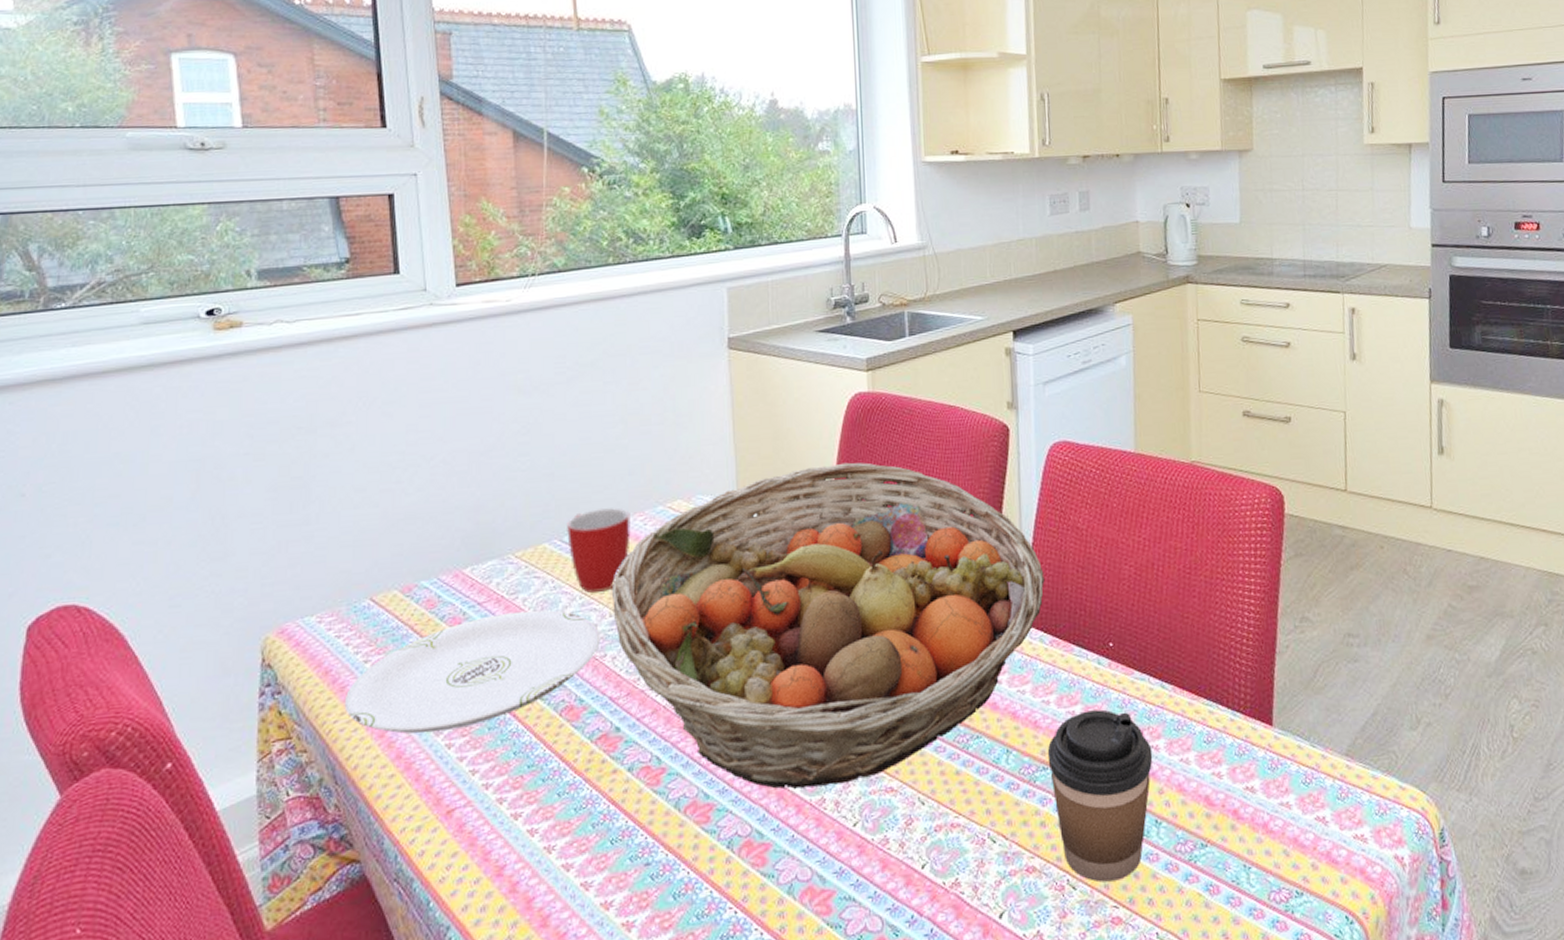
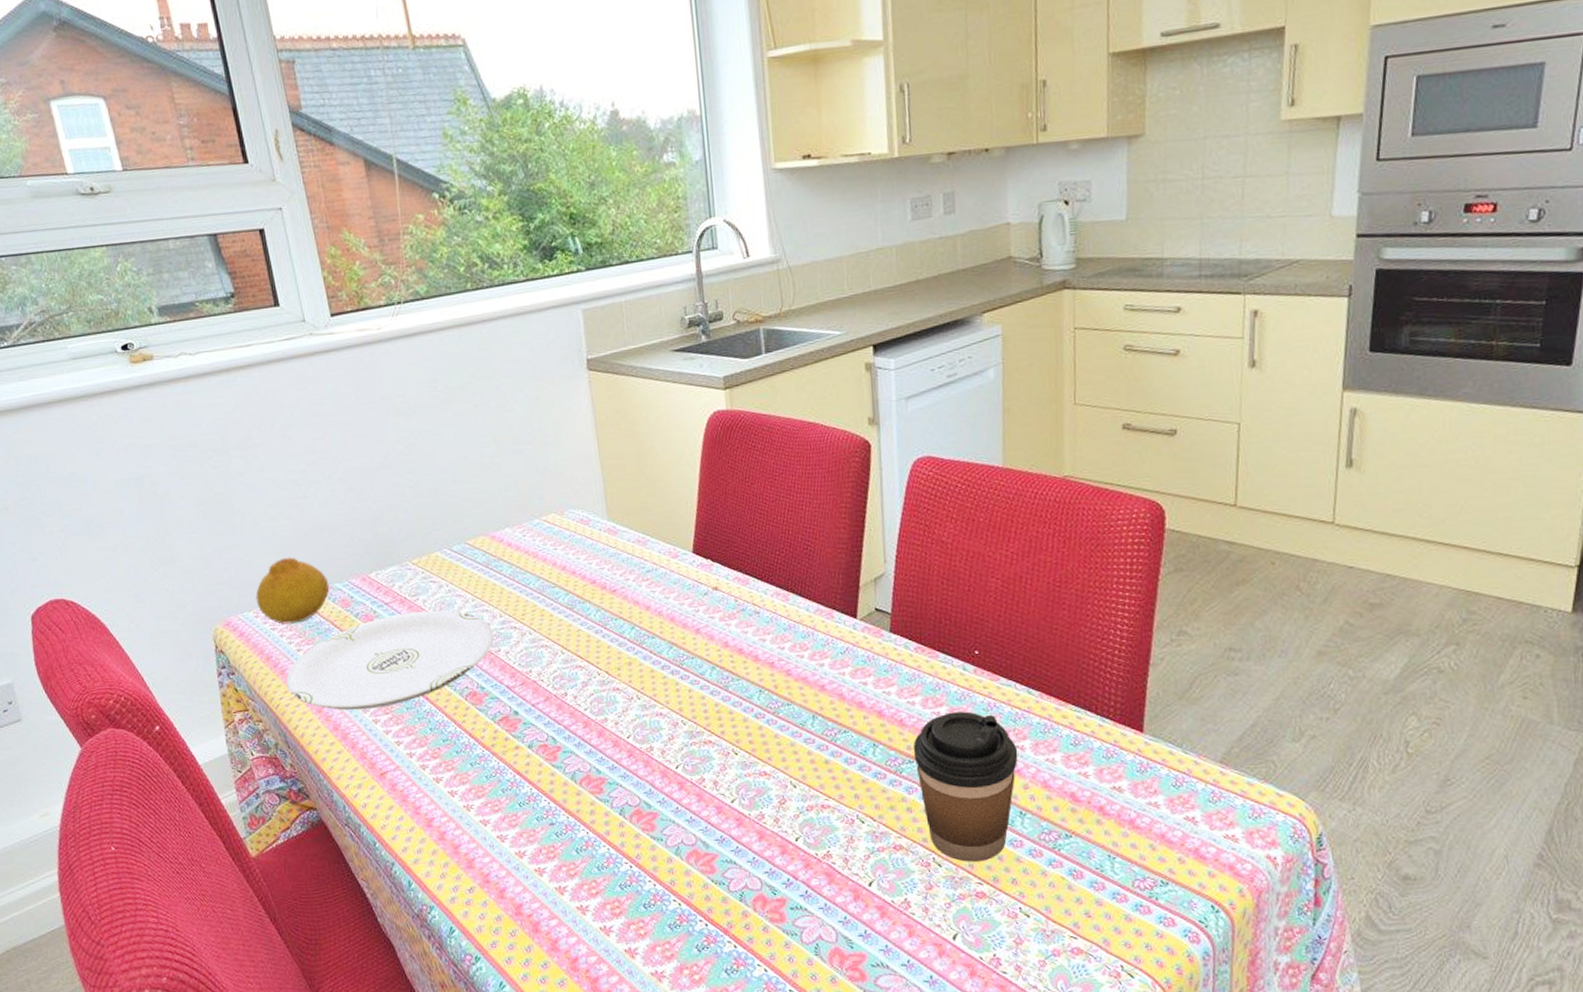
fruit: none [322,550,414,631] -> present [255,557,330,624]
mug: present [567,507,631,593] -> none [454,520,512,596]
fruit basket: present [611,462,1045,789] -> none [499,478,909,769]

